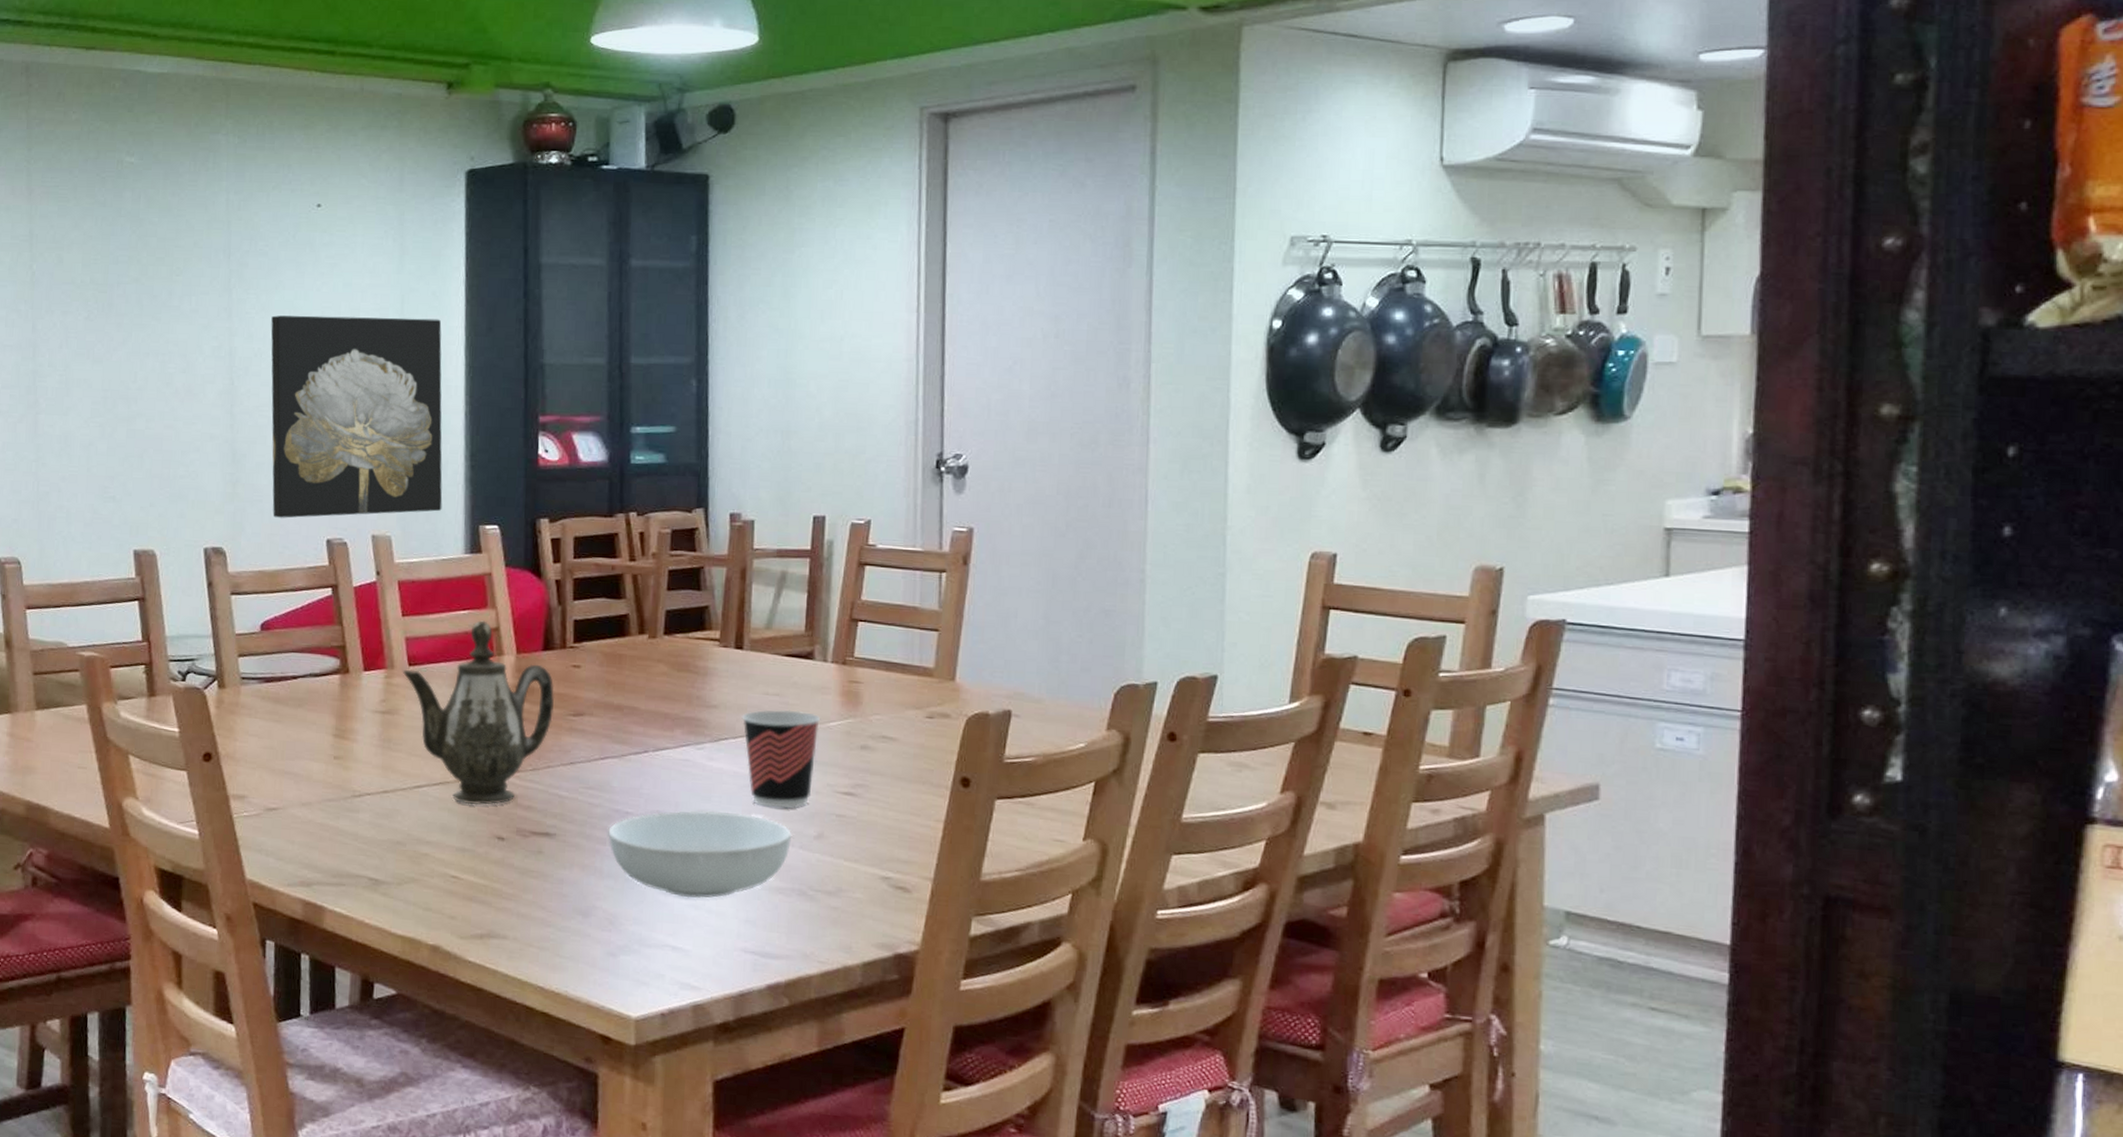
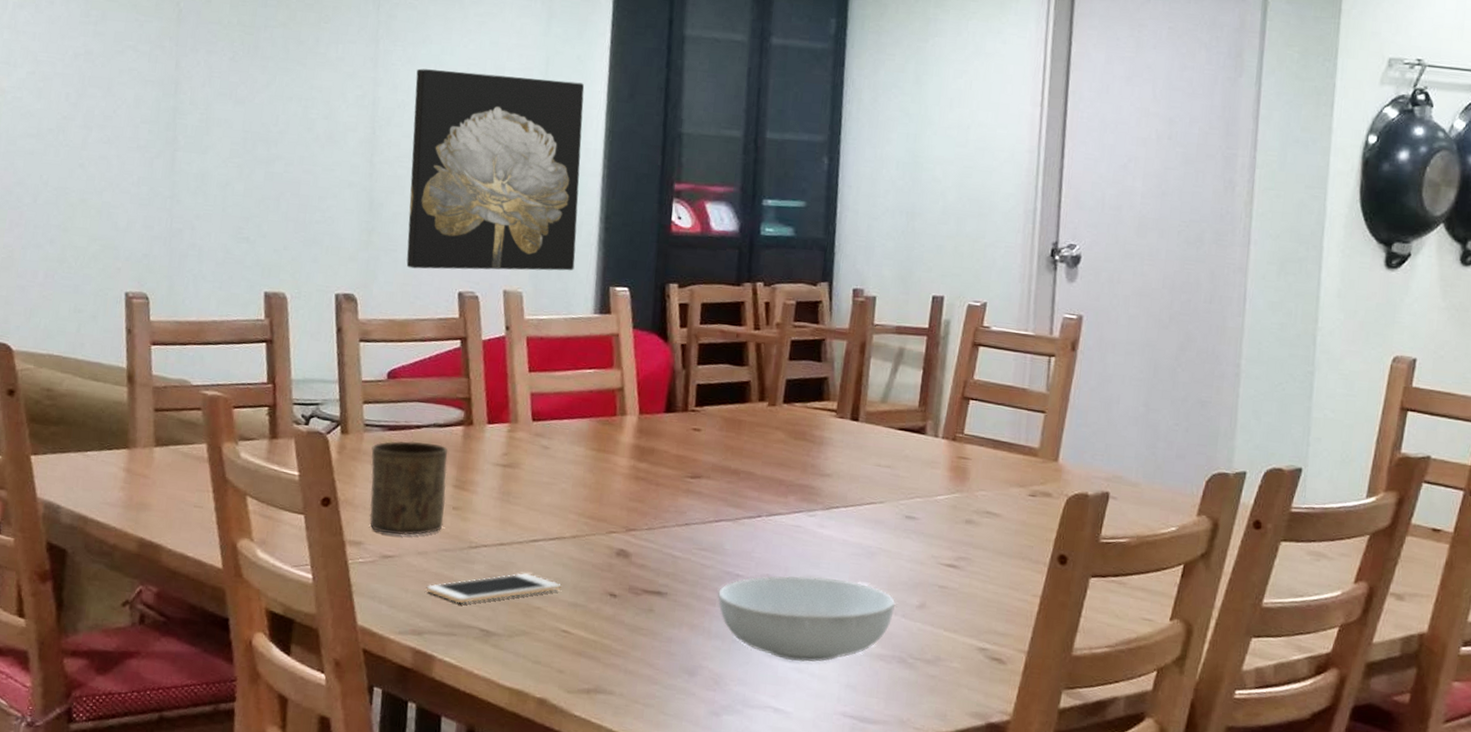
cup: none [249,692,327,787] -> present [369,441,448,535]
cell phone: none [312,820,448,853] -> present [426,573,561,603]
teapot: present [402,620,554,805] -> none [525,380,674,562]
cup: present [741,710,821,809] -> none [853,481,929,578]

